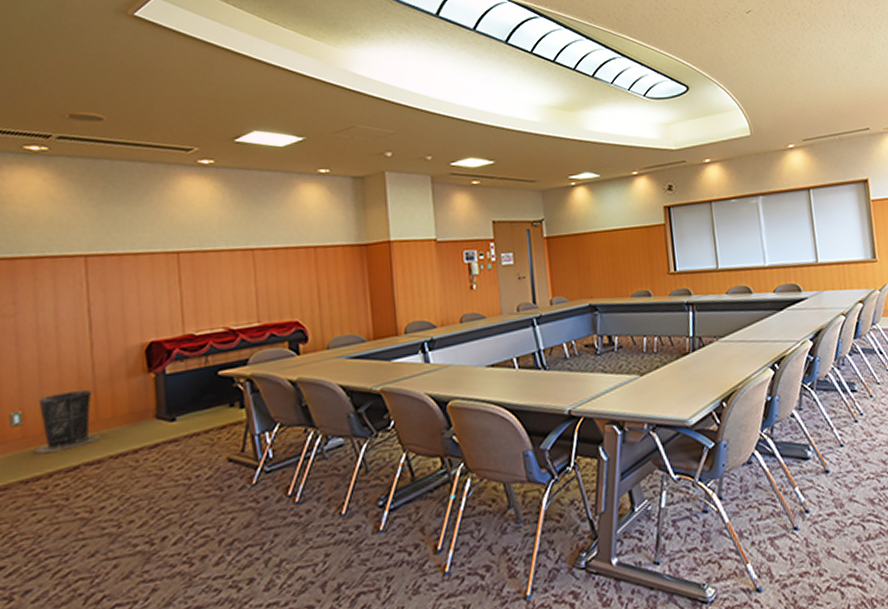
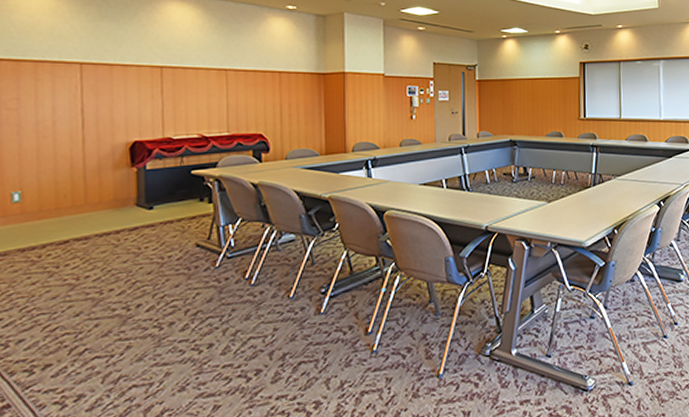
trash can: present [35,389,101,454] -> none [31,176,89,227]

